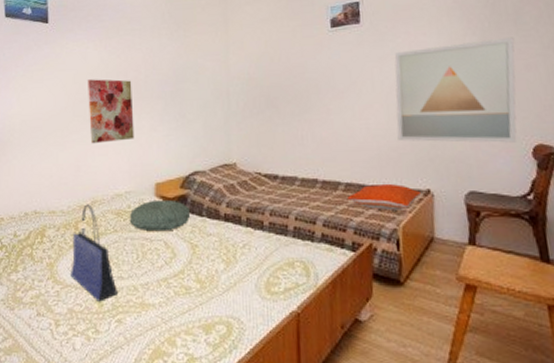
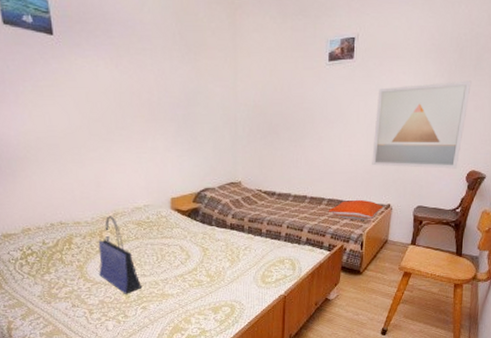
wall art: present [88,79,134,144] -> none [101,99,150,162]
pillow: present [129,199,191,232] -> none [148,212,202,239]

